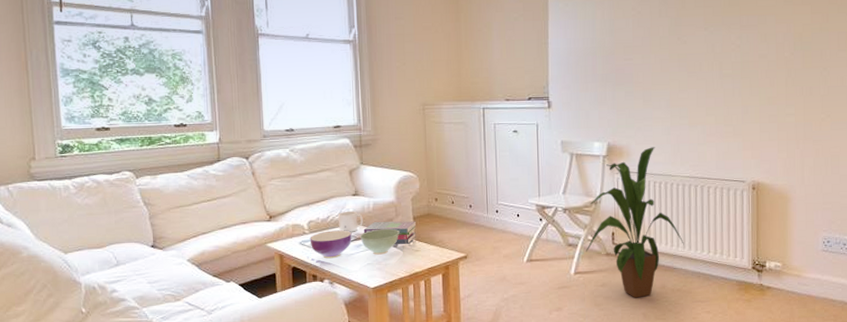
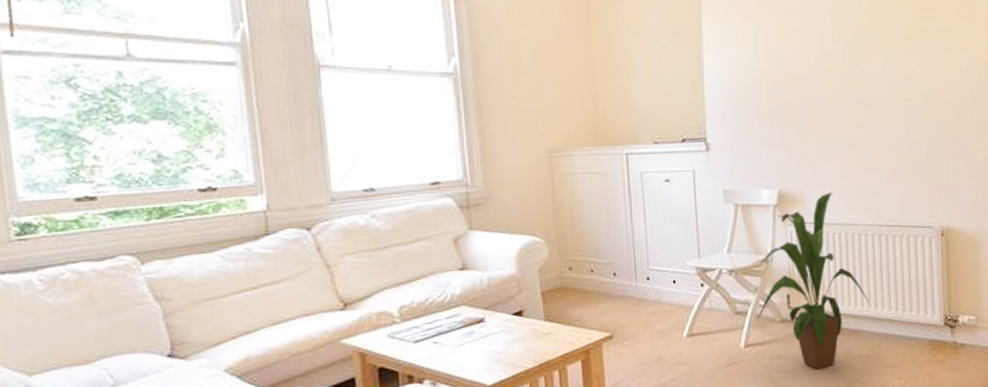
bowl: present [309,230,352,259] -> none [401,314,461,354]
mug: present [337,210,364,232] -> none [439,289,476,317]
bowl: present [360,228,400,255] -> none [471,308,525,343]
books: present [363,221,417,245] -> none [475,297,546,329]

